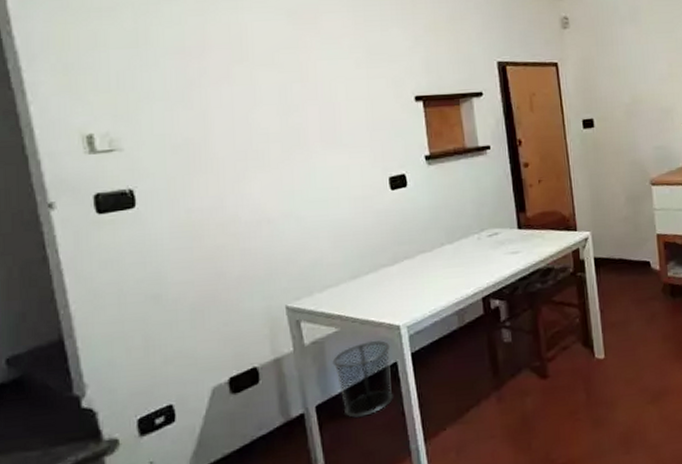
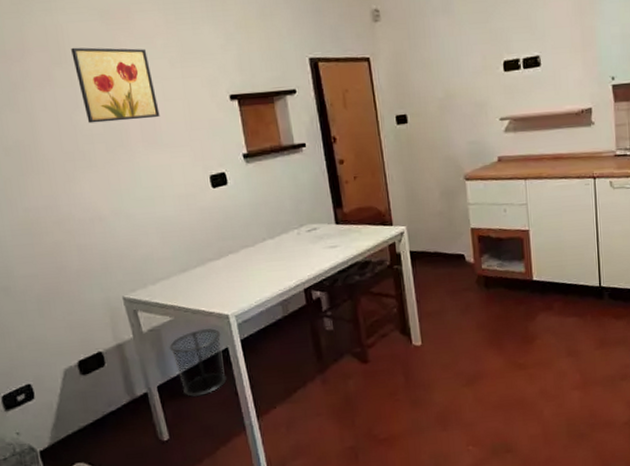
wall art: none [254,45,341,122] -> present [71,47,160,124]

